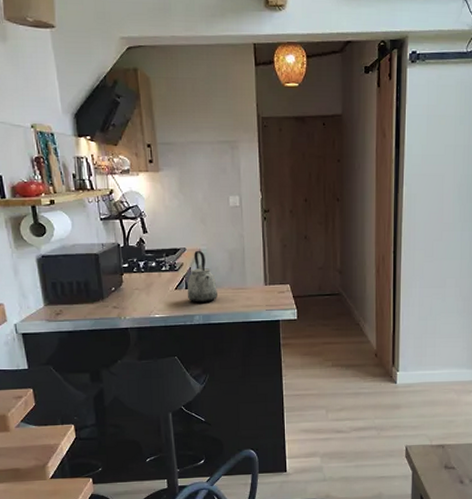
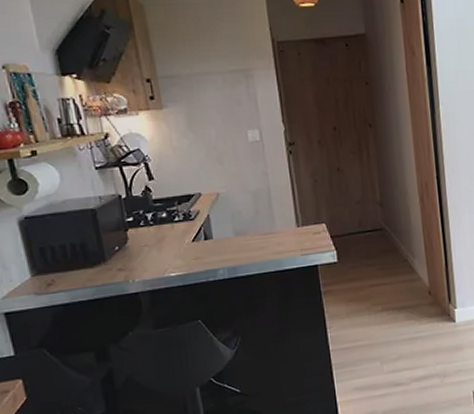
kettle: present [187,250,219,302] -> none [206,194,244,255]

